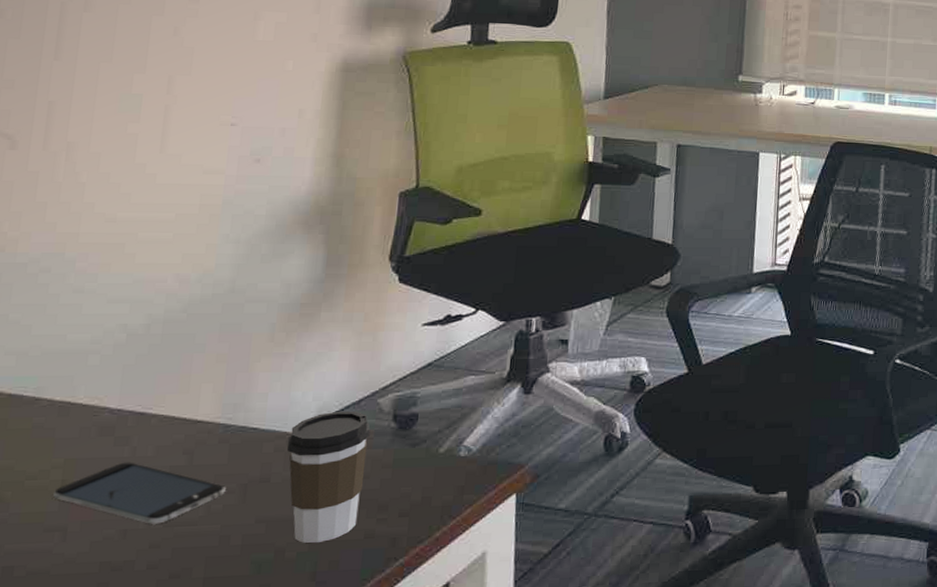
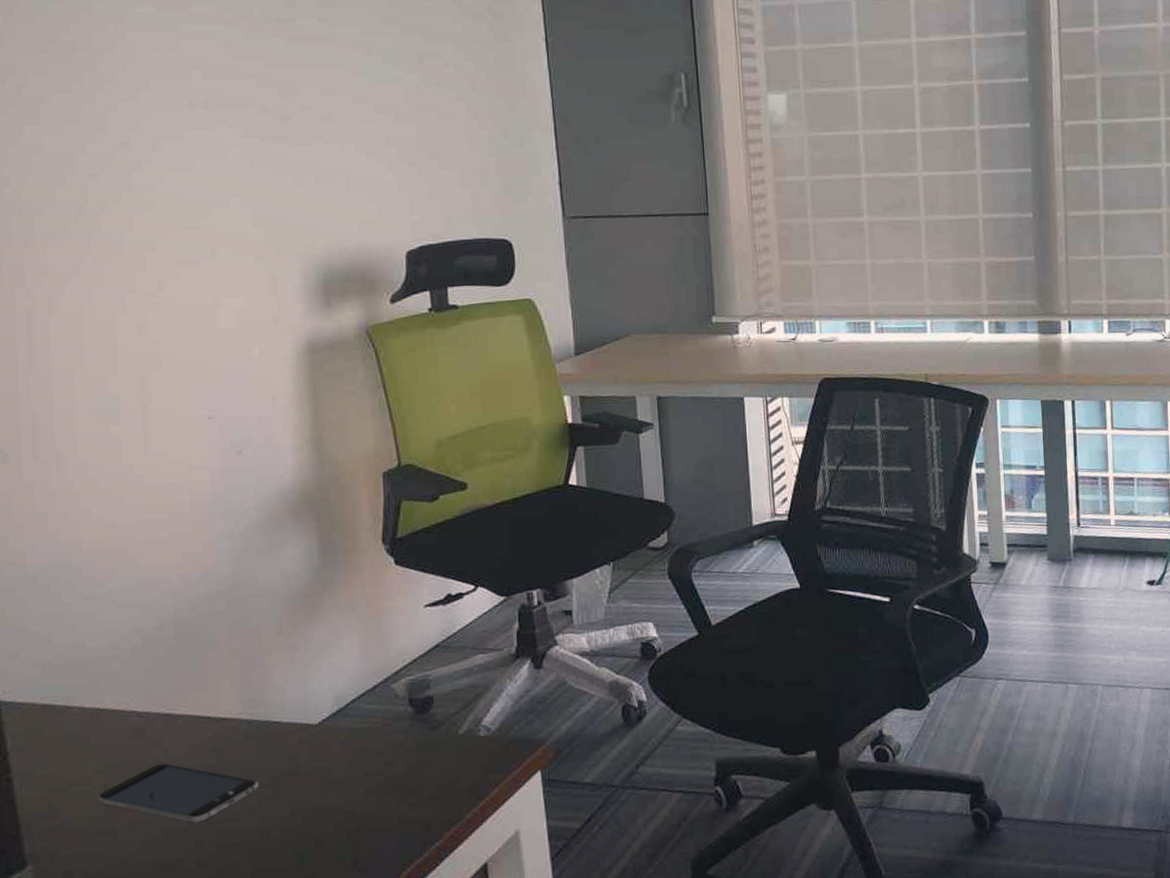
coffee cup: present [286,410,371,543] -> none [310,697,389,832]

